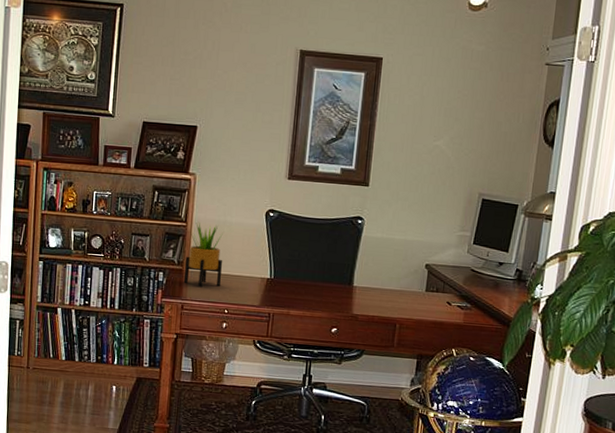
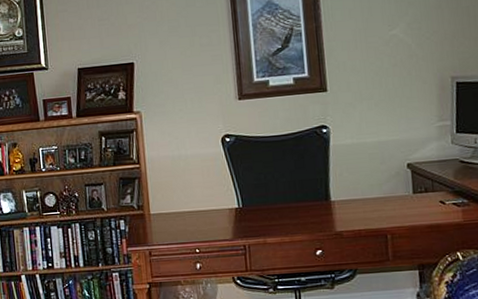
potted plant: present [183,223,223,287] -> none [145,161,186,229]

